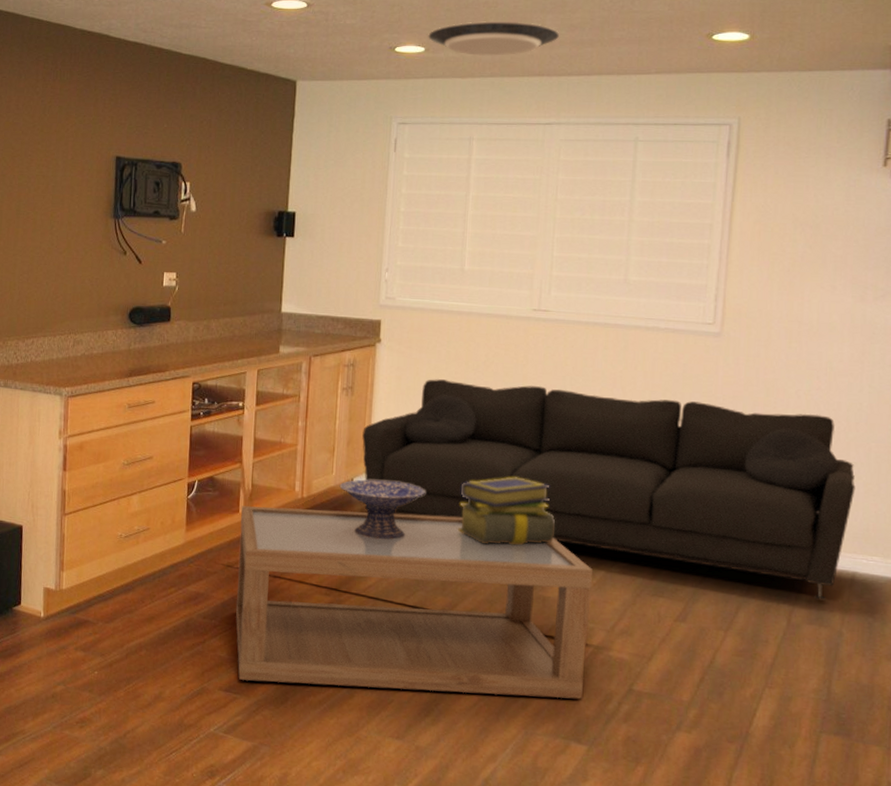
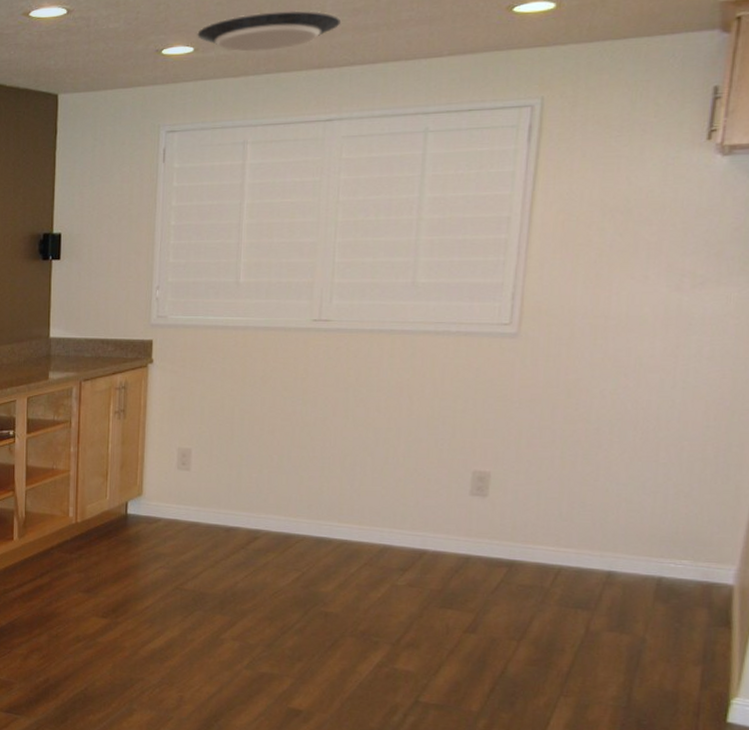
coffee table: present [235,506,594,699] -> none [13,533,378,712]
decorative bowl: present [339,479,426,540] -> none [113,502,203,561]
sofa: present [362,379,856,601] -> none [136,397,665,607]
stack of books: present [458,476,555,545] -> none [236,493,337,562]

